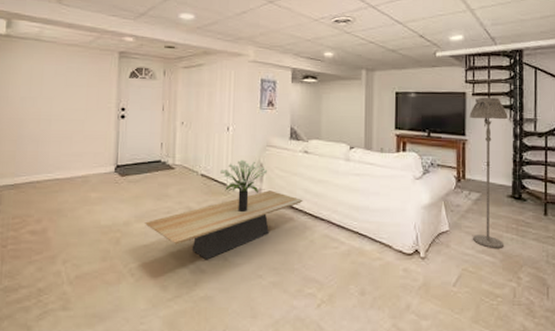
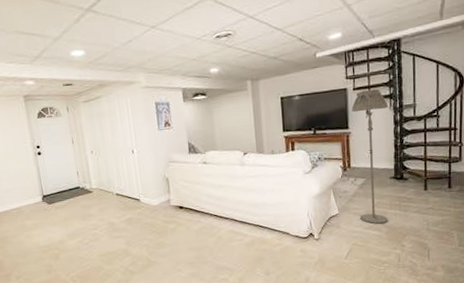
coffee table: present [145,190,303,260] -> none [76,199,207,263]
potted plant: present [220,159,268,213] -> none [132,176,174,222]

